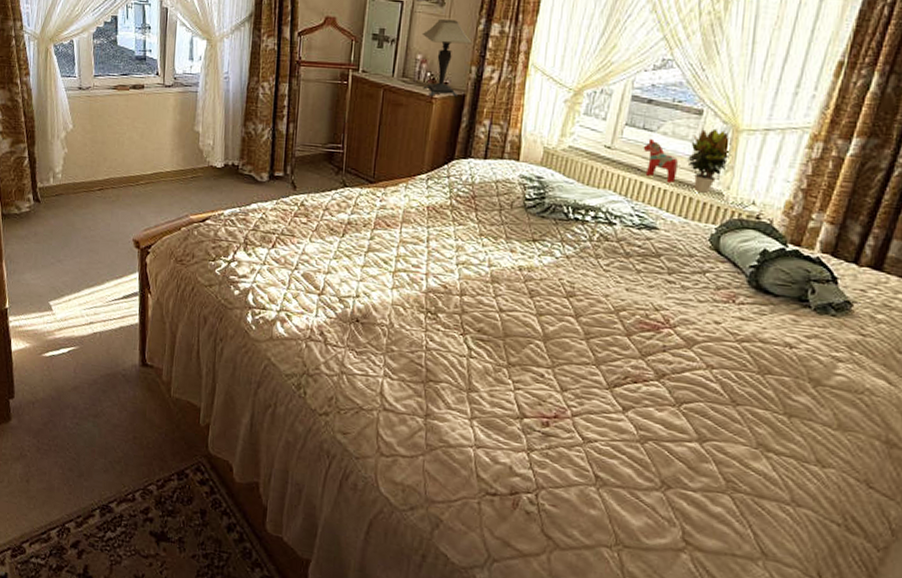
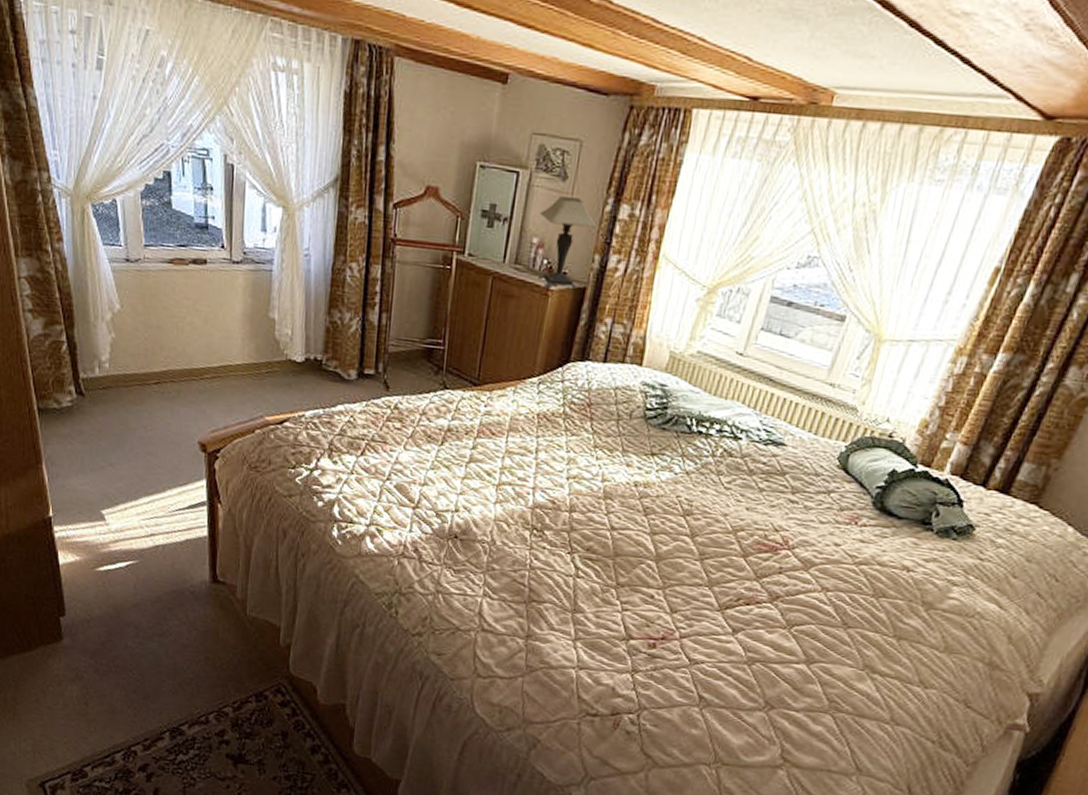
decorative figurine: present [643,139,679,184] -> none [777,346,814,397]
potted plant: present [686,128,732,195] -> none [822,337,873,410]

